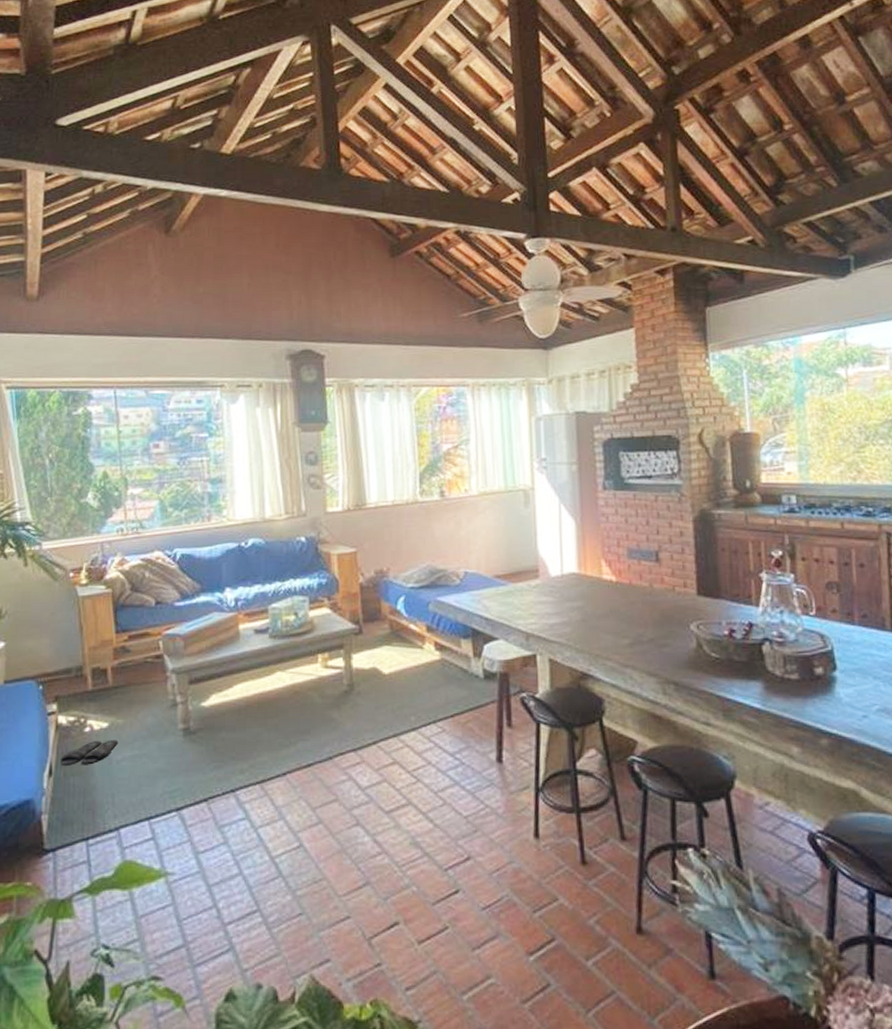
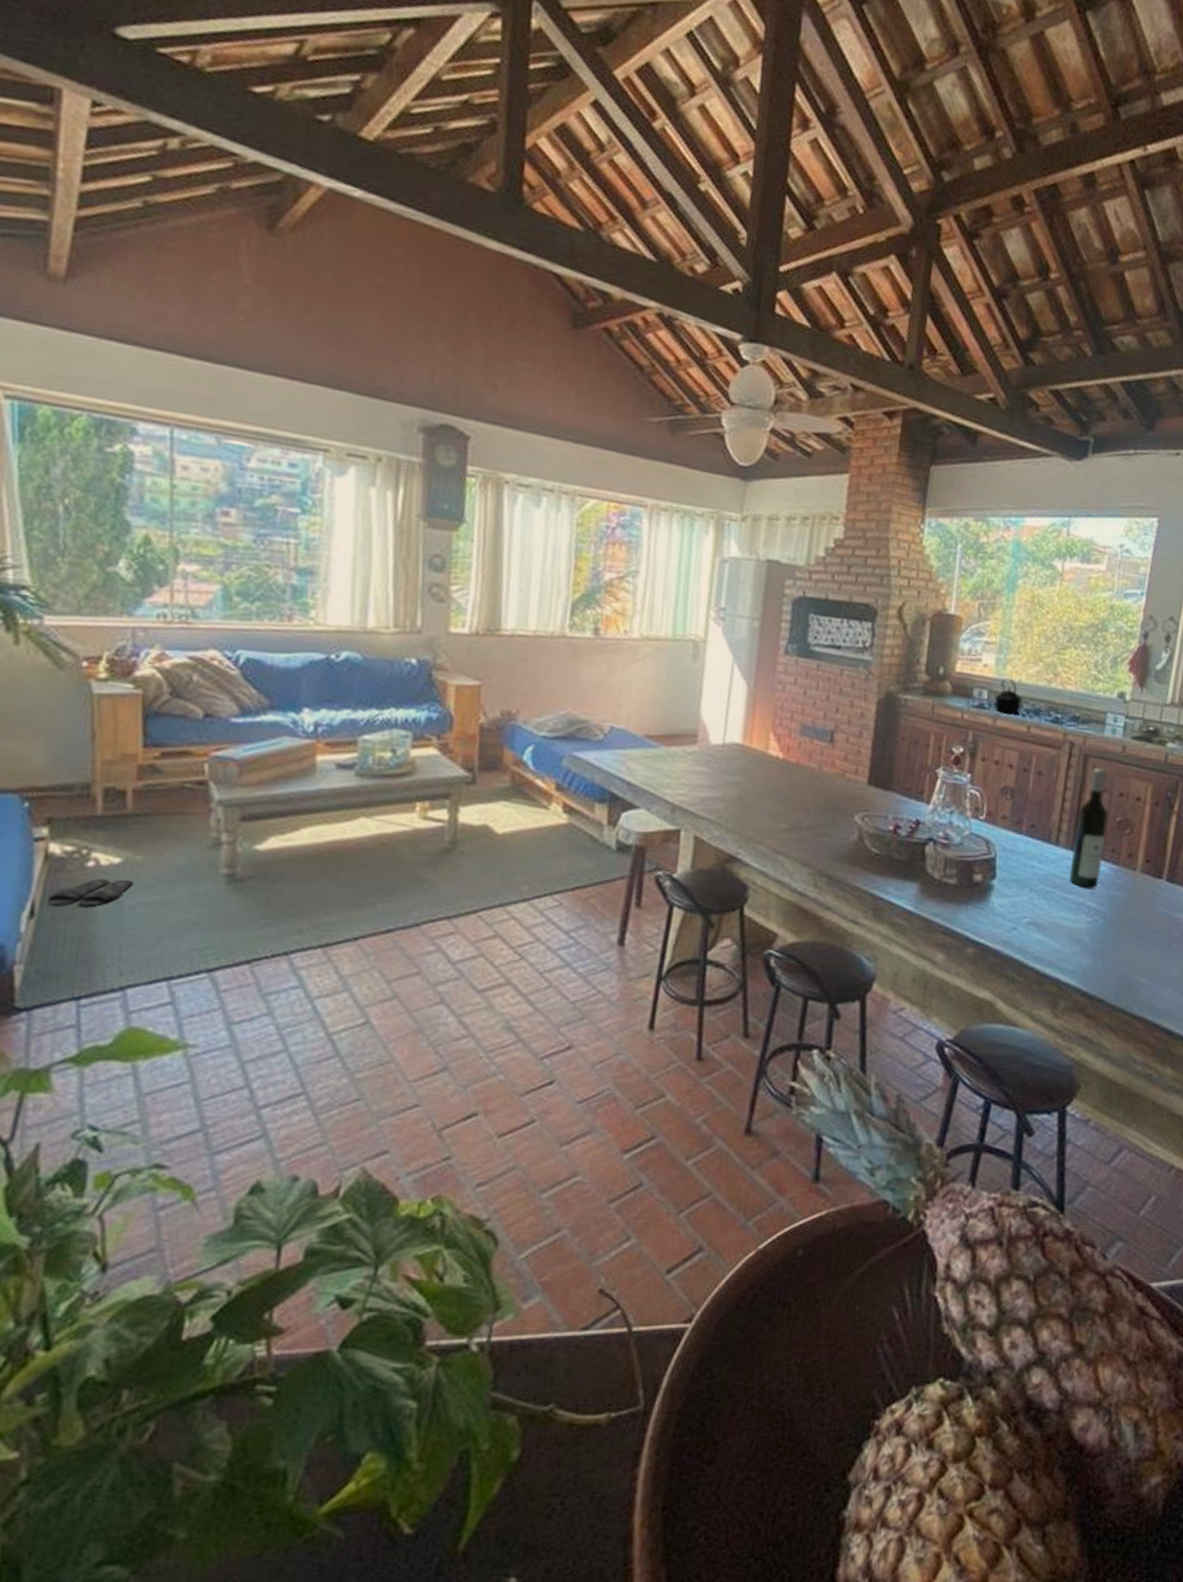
kettle: none [804,481,831,515] -> present [995,677,1023,716]

